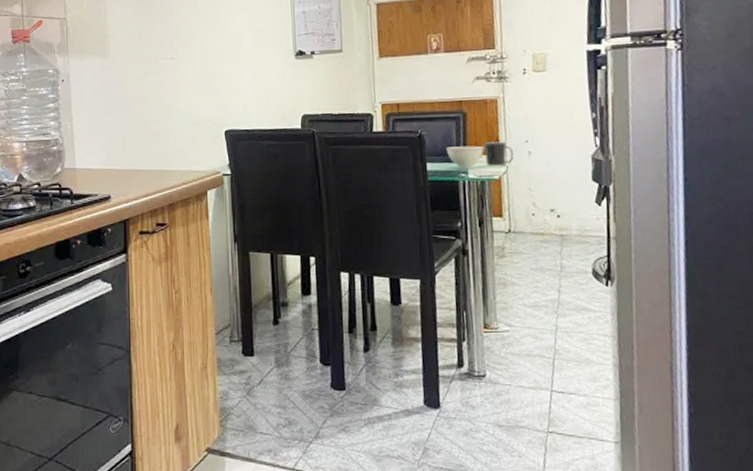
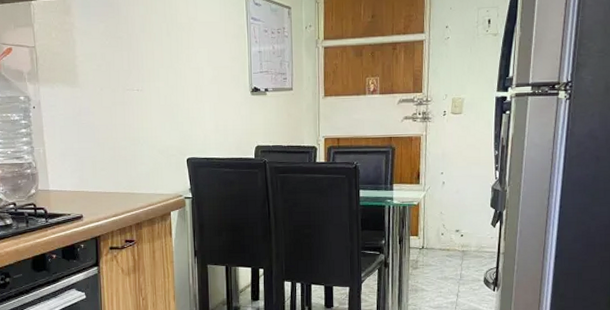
bowl: present [445,145,485,170] -> none [376,176,407,196]
mug: present [484,141,514,169] -> none [407,173,431,196]

